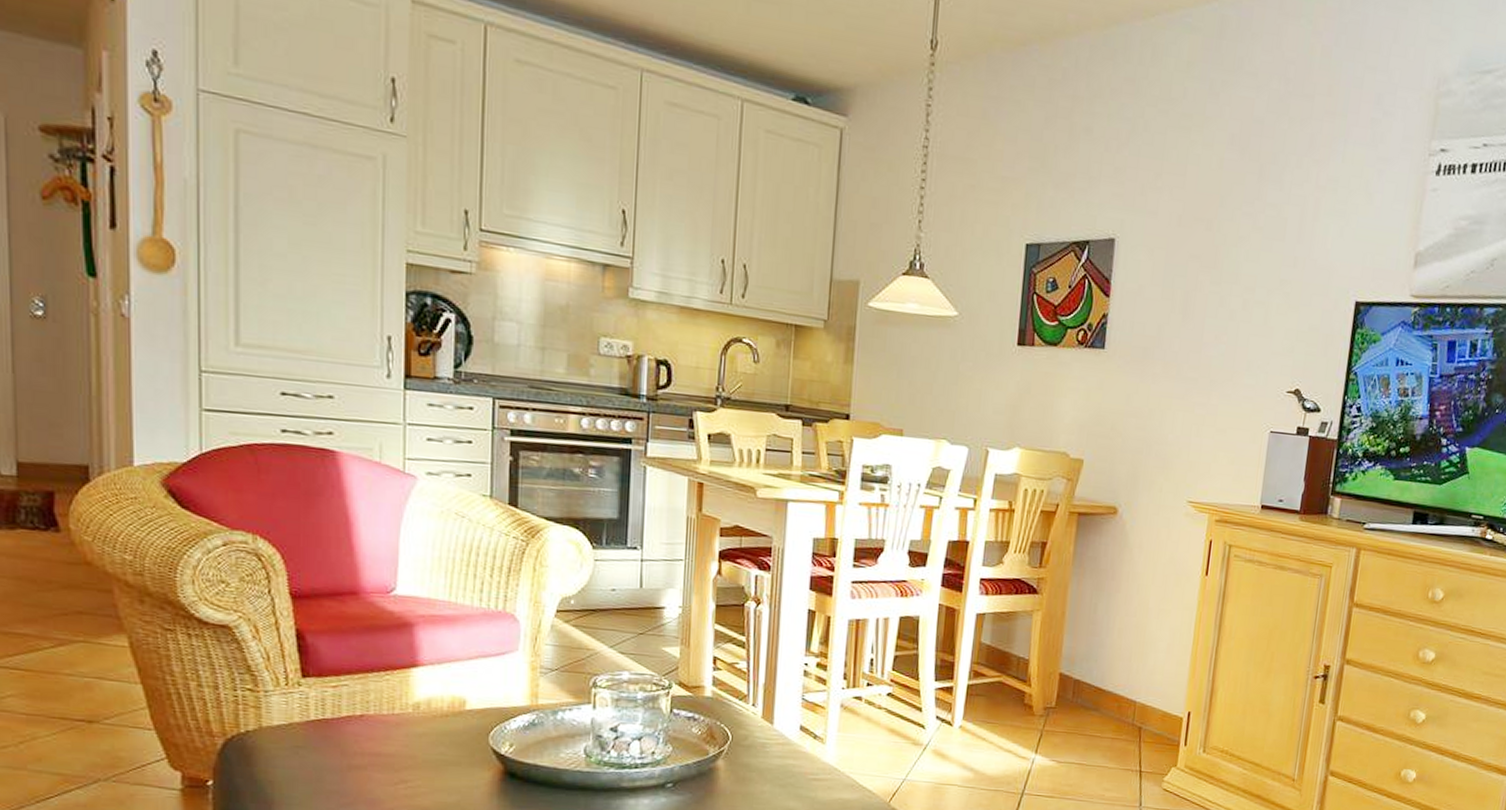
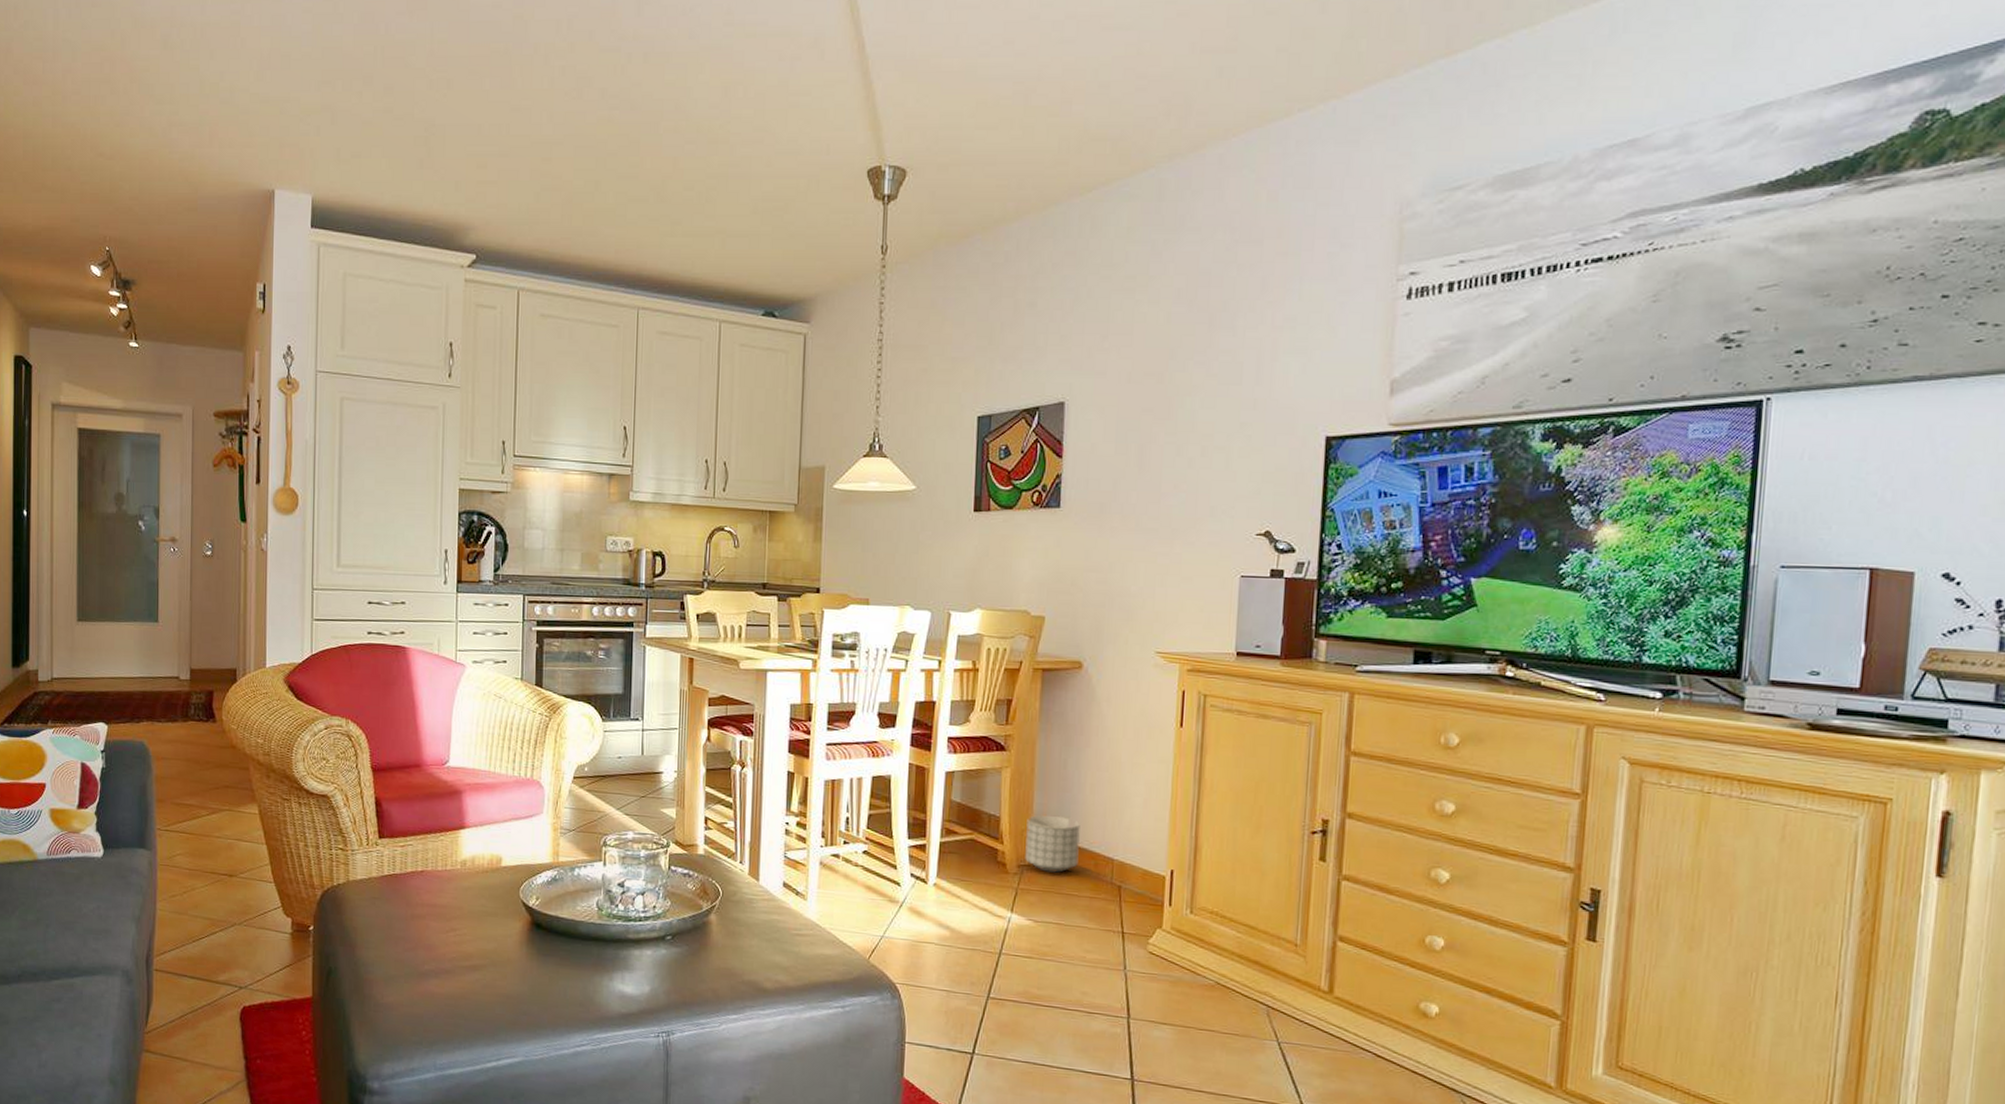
planter: none [1051,659,1107,715] -> present [1025,815,1080,873]

